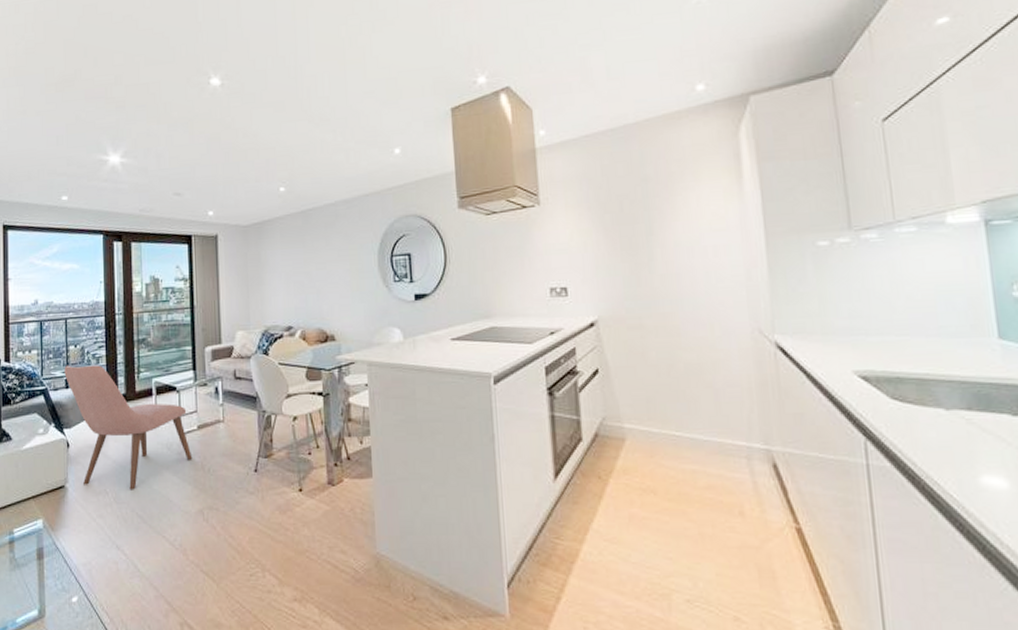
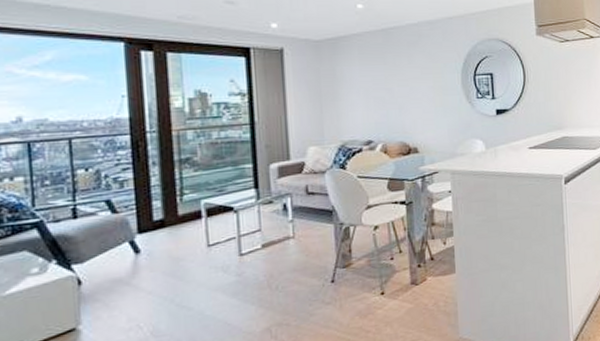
chair: present [64,365,193,490] -> none [69,189,256,324]

